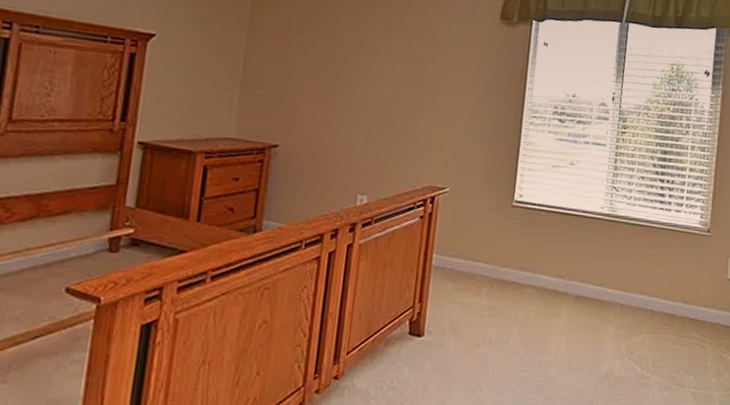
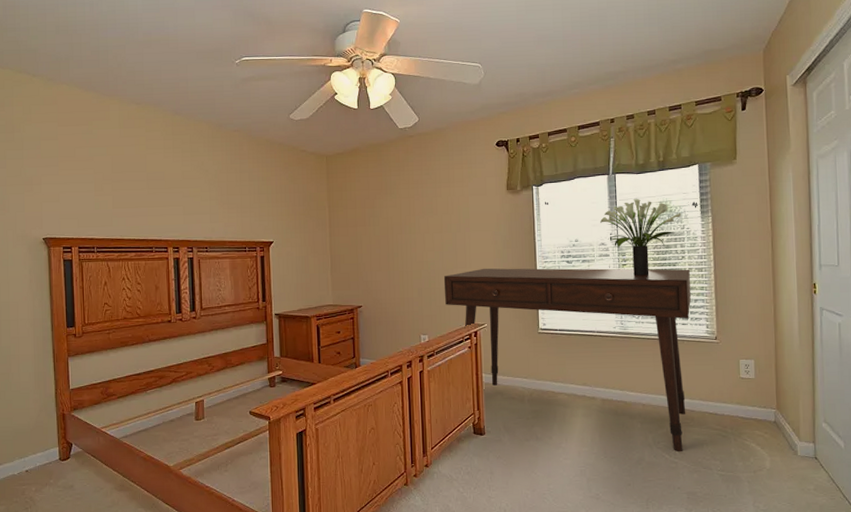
desk: none [398,114,692,365] -> present [443,268,691,452]
potted plant: none [604,56,692,150] -> present [600,199,681,276]

